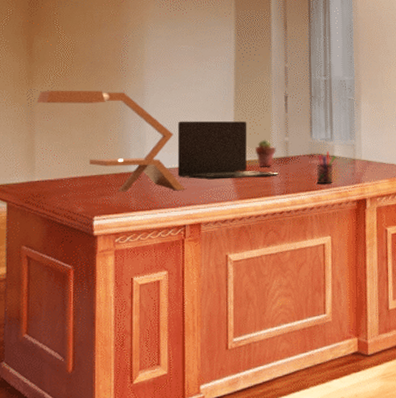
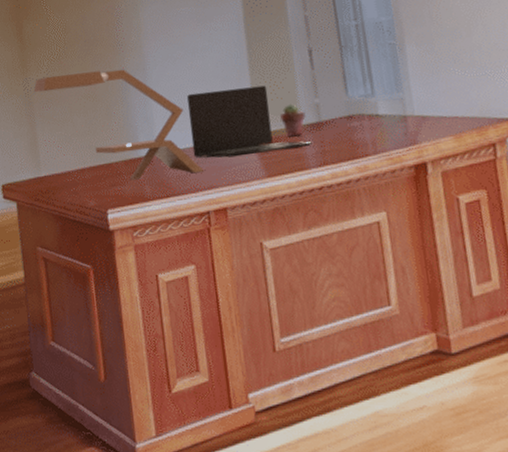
pen holder: present [316,150,336,184] -> none [358,109,381,150]

